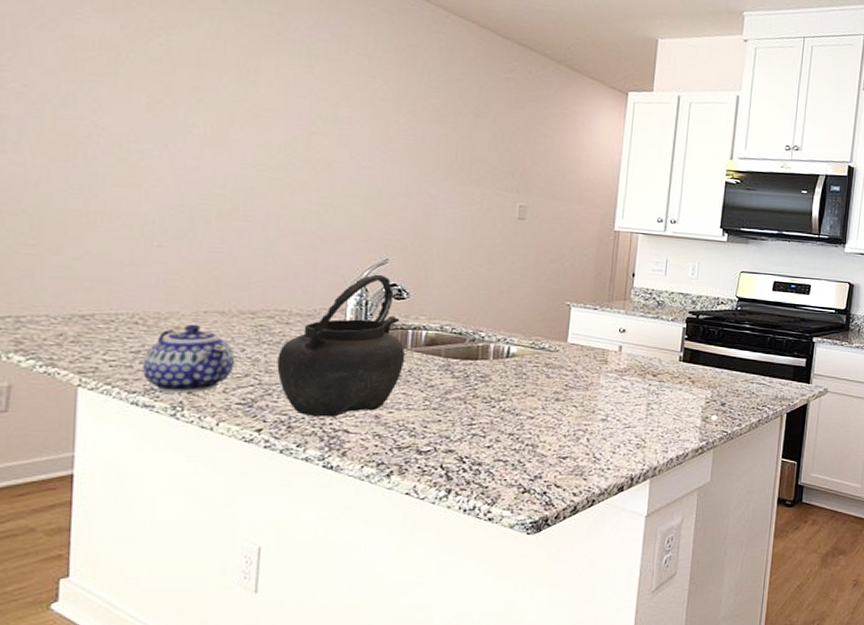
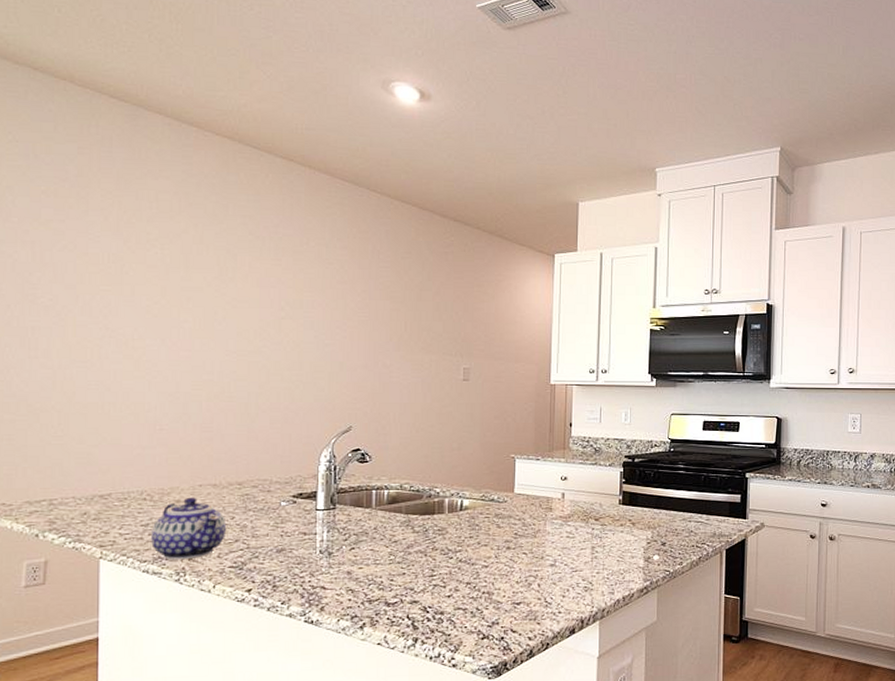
kettle: present [277,274,406,417] -> none [262,441,371,576]

